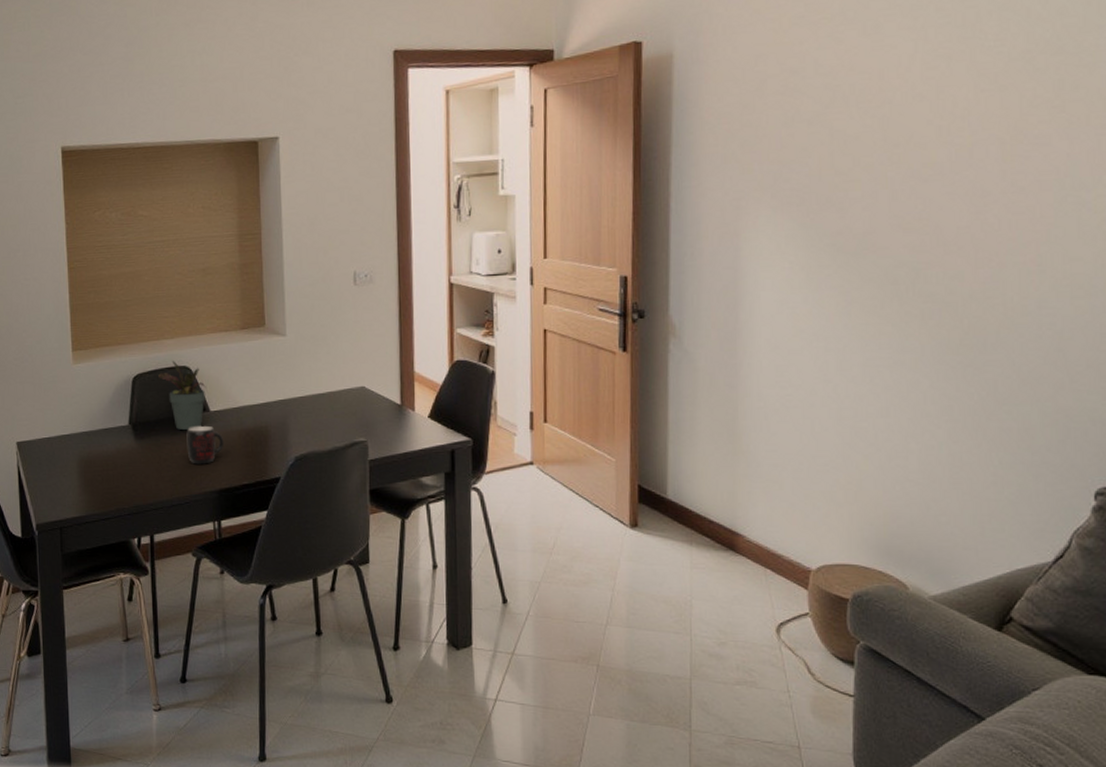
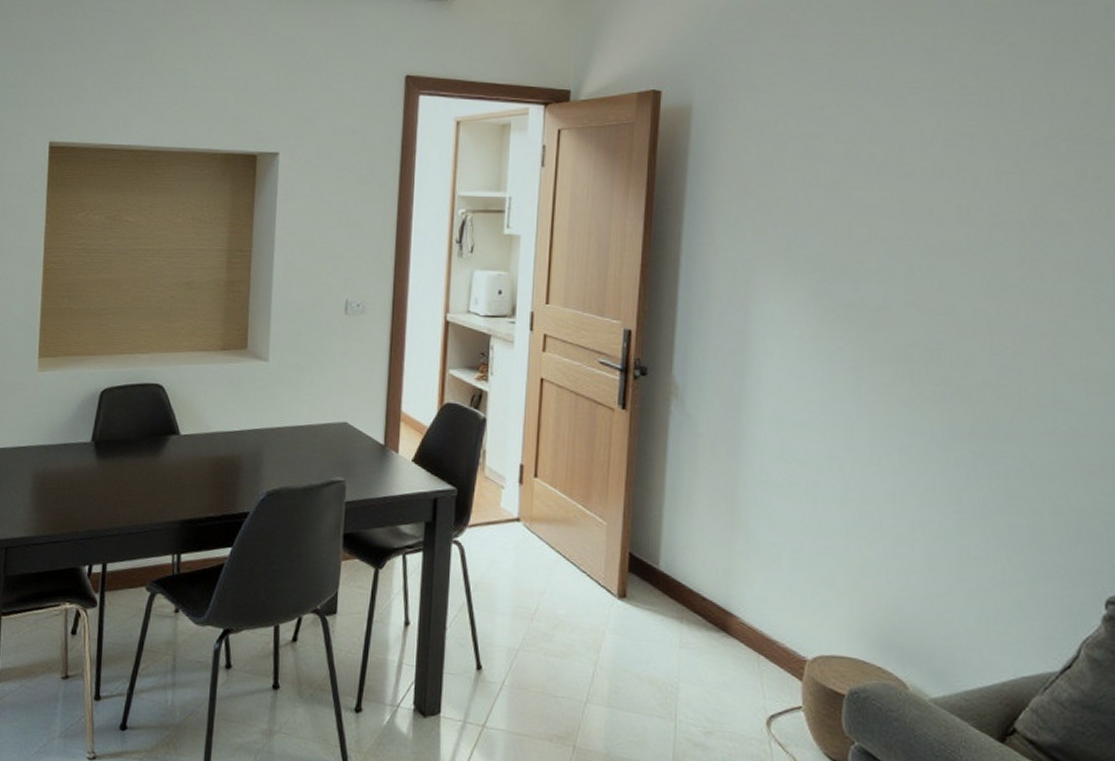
potted plant: present [157,361,206,430] -> none [127,377,178,452]
mug: present [186,425,224,464] -> none [151,449,193,492]

